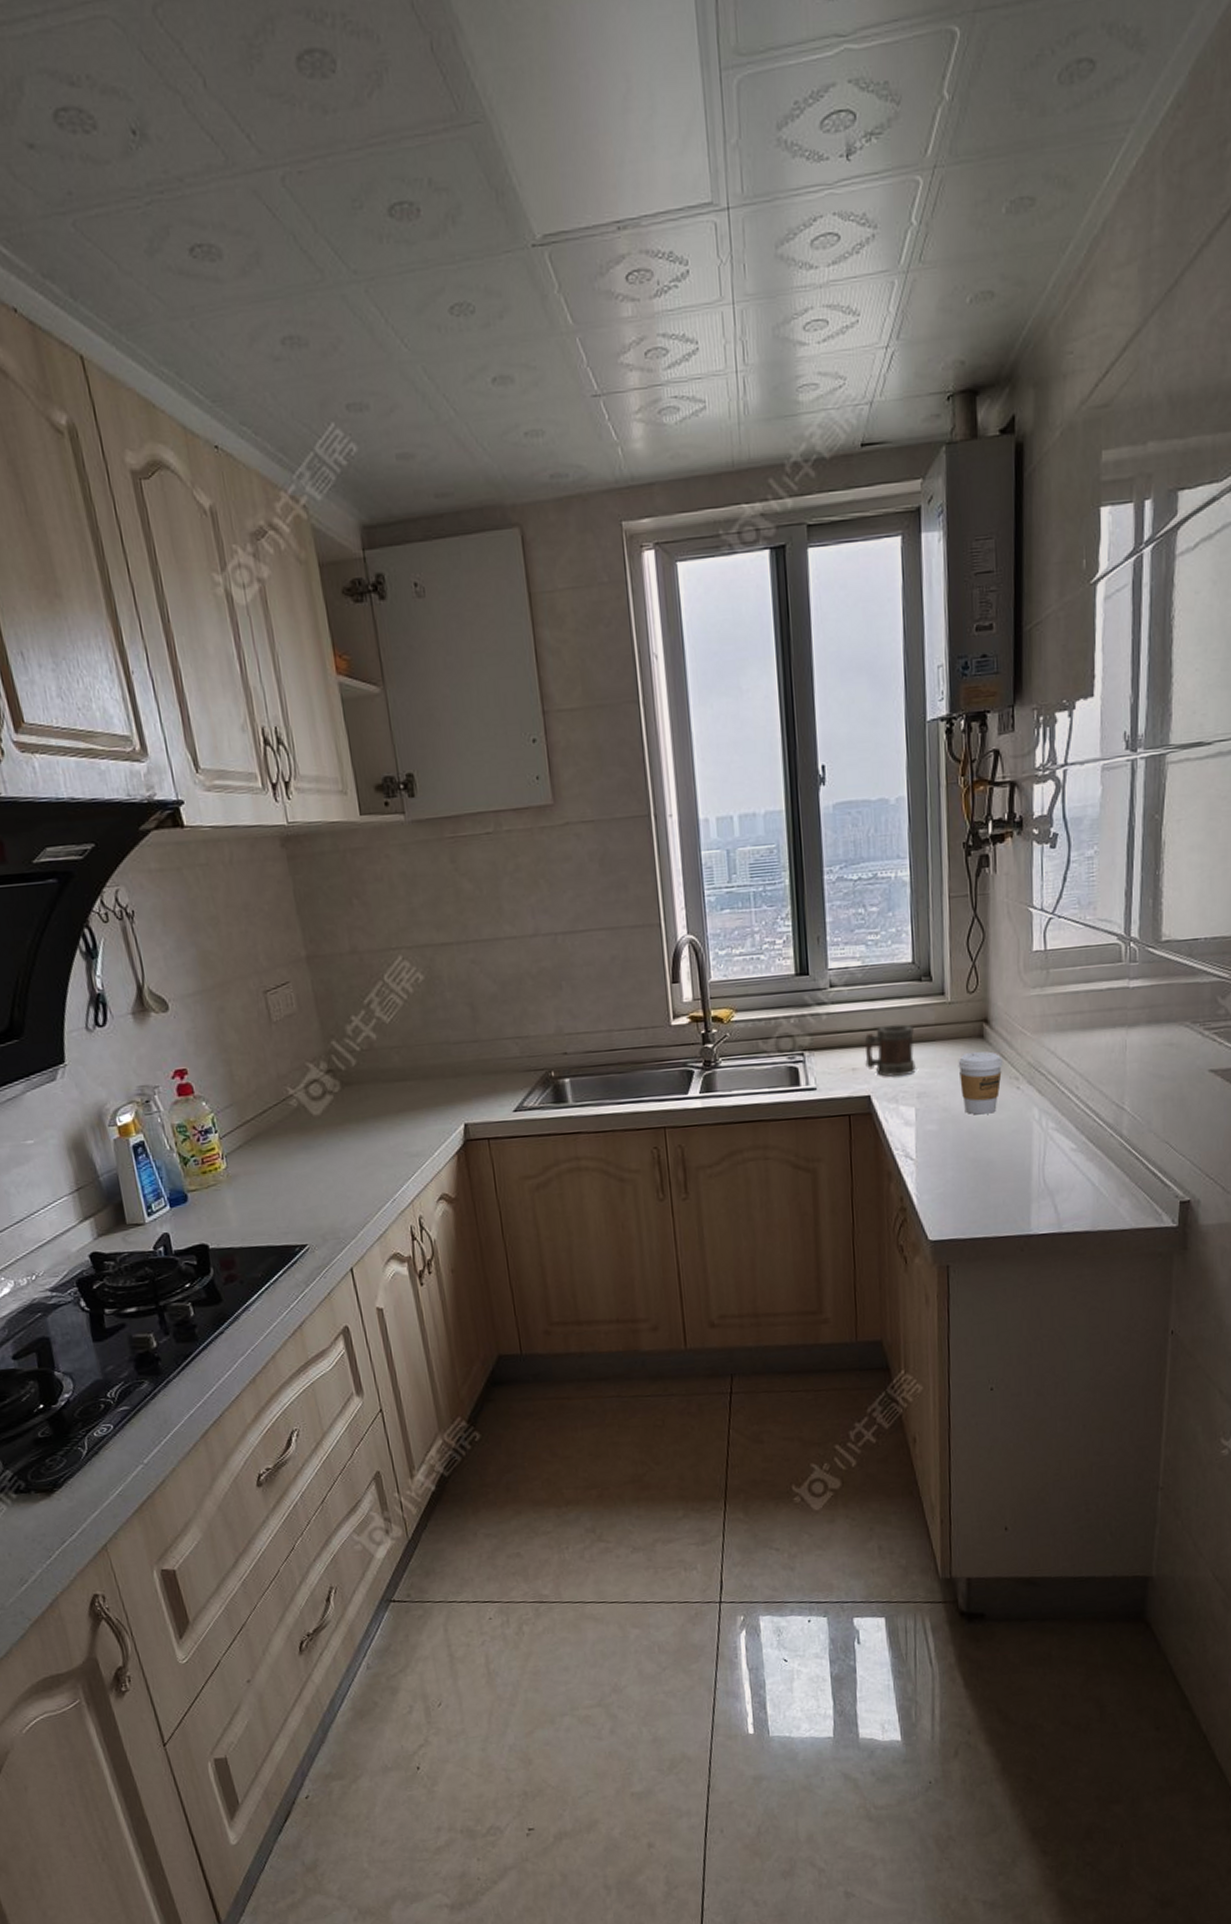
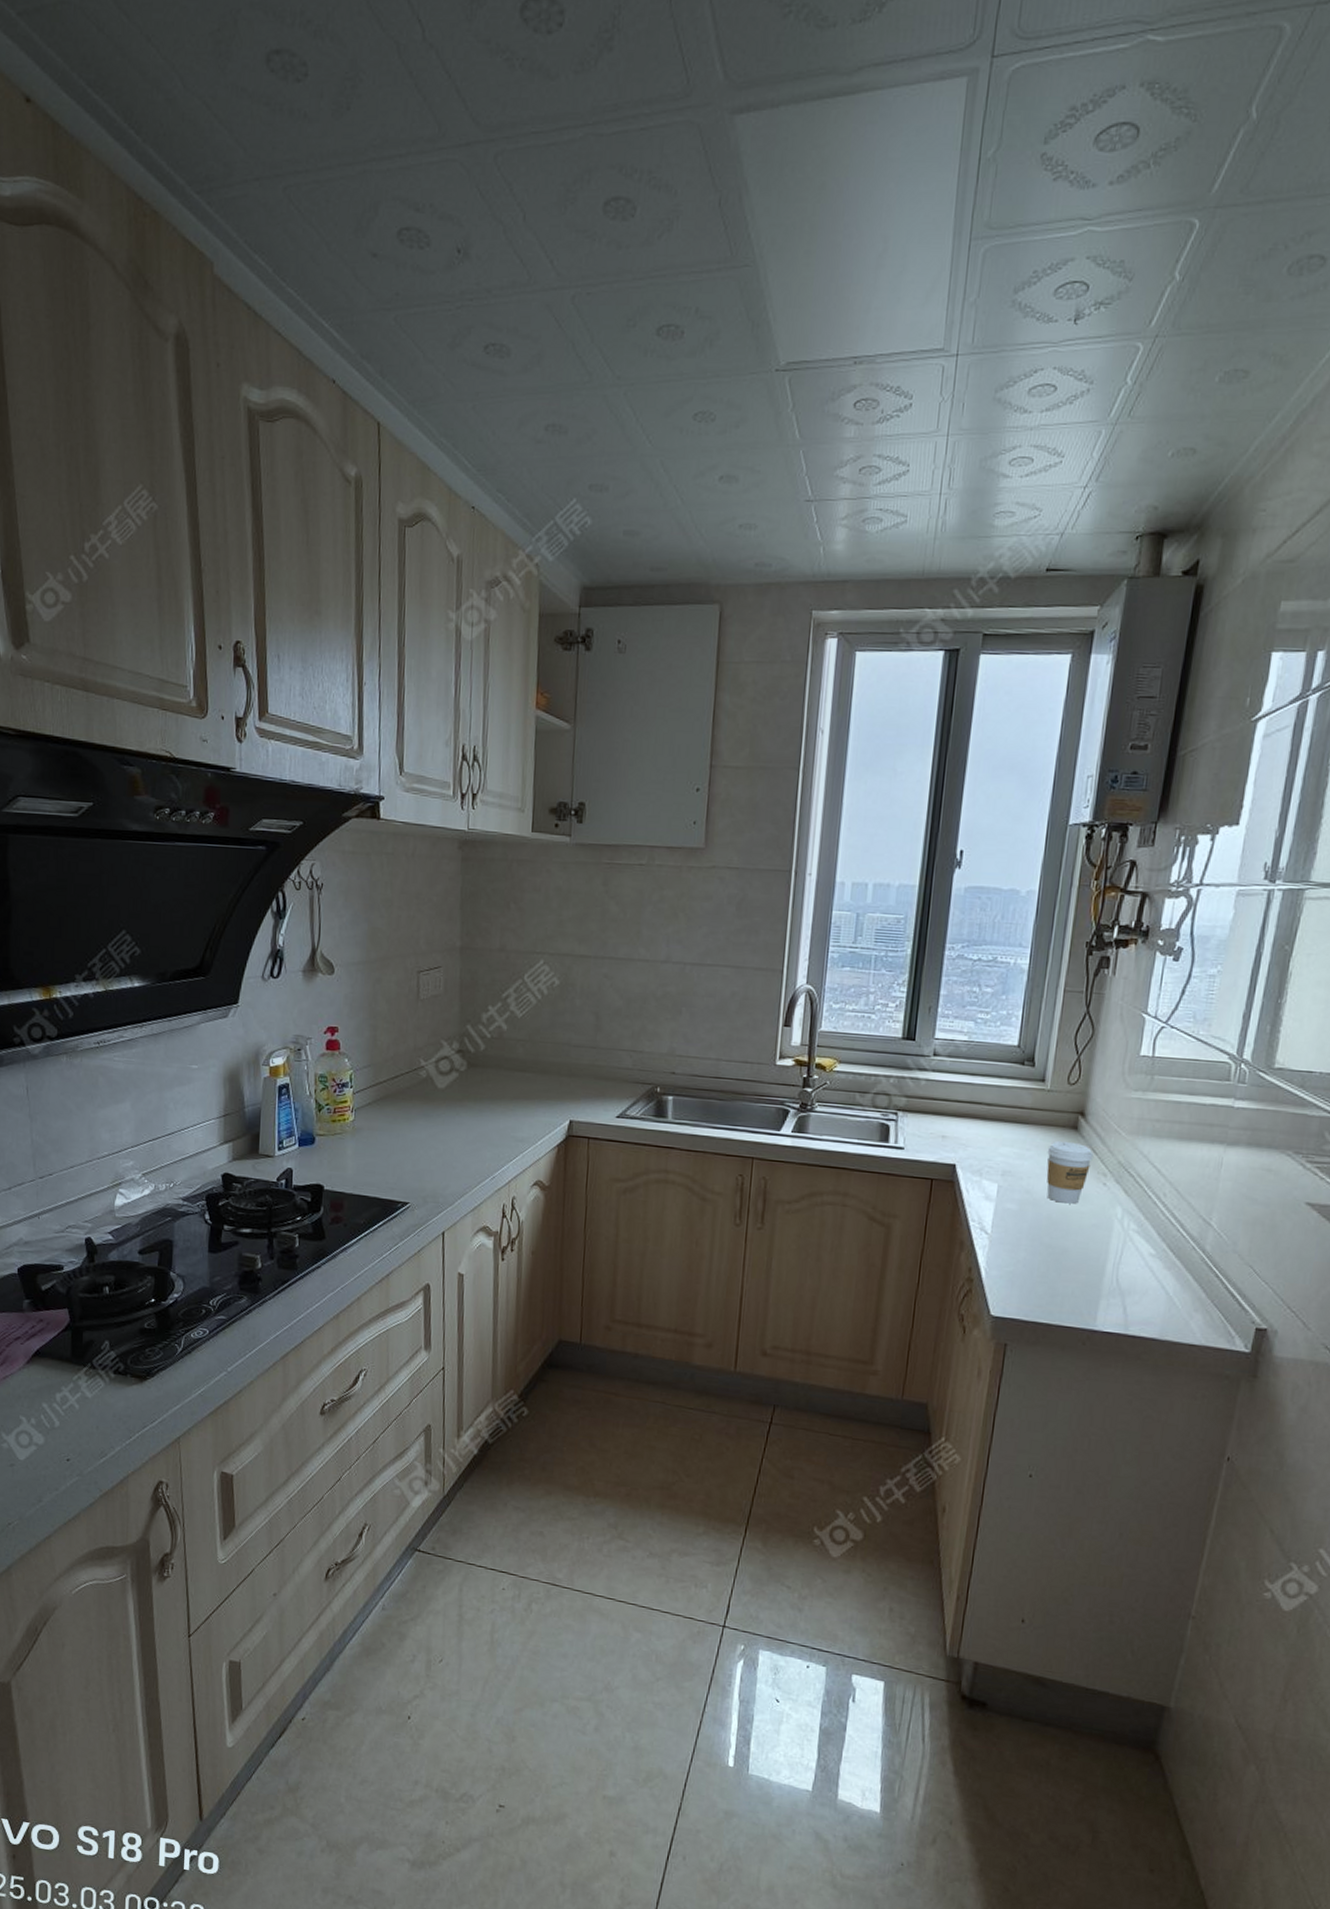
mug: present [865,1024,916,1077] -> none [956,1101,1009,1152]

